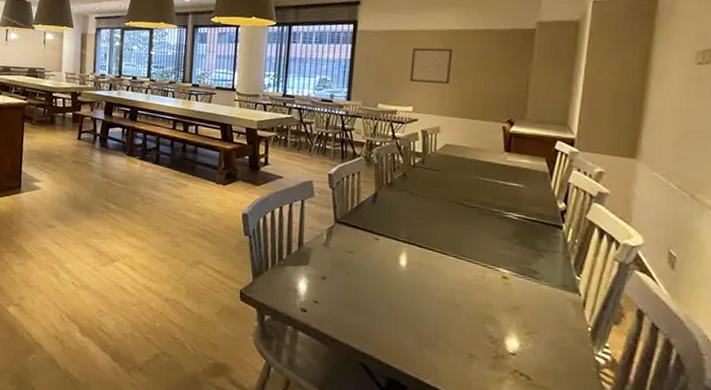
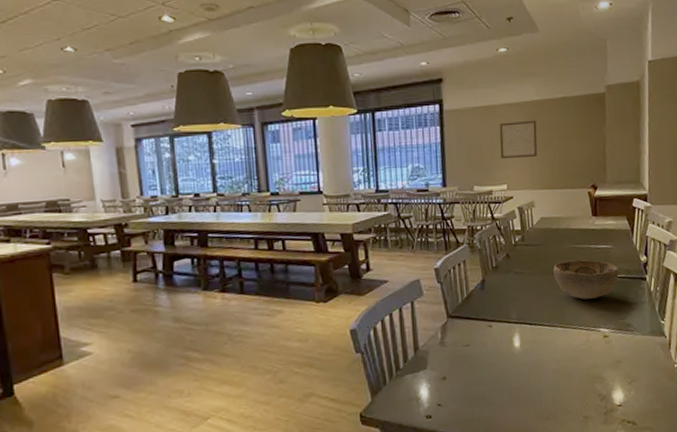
decorative bowl: none [452,191,529,236] -> present [553,259,619,299]

